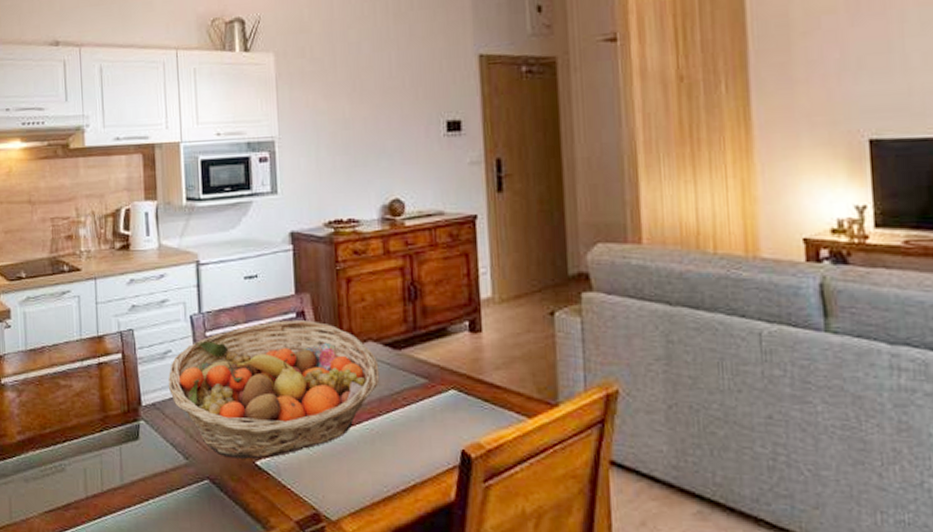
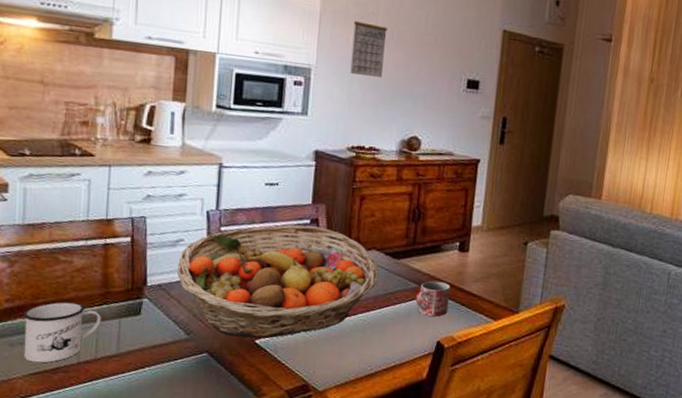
mug: none [33,429,103,499] -> present [22,301,101,363]
calendar: none [312,73,350,139] -> present [350,16,388,78]
mug: none [427,373,468,418] -> present [416,280,450,317]

